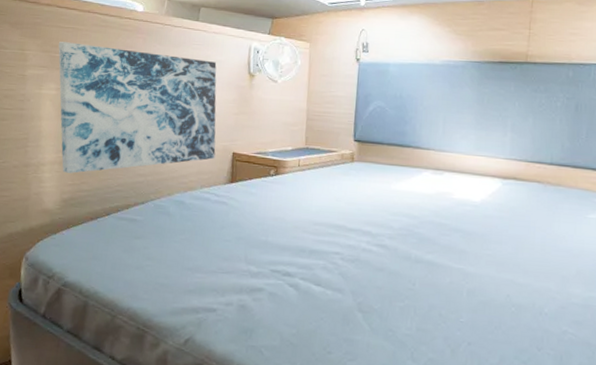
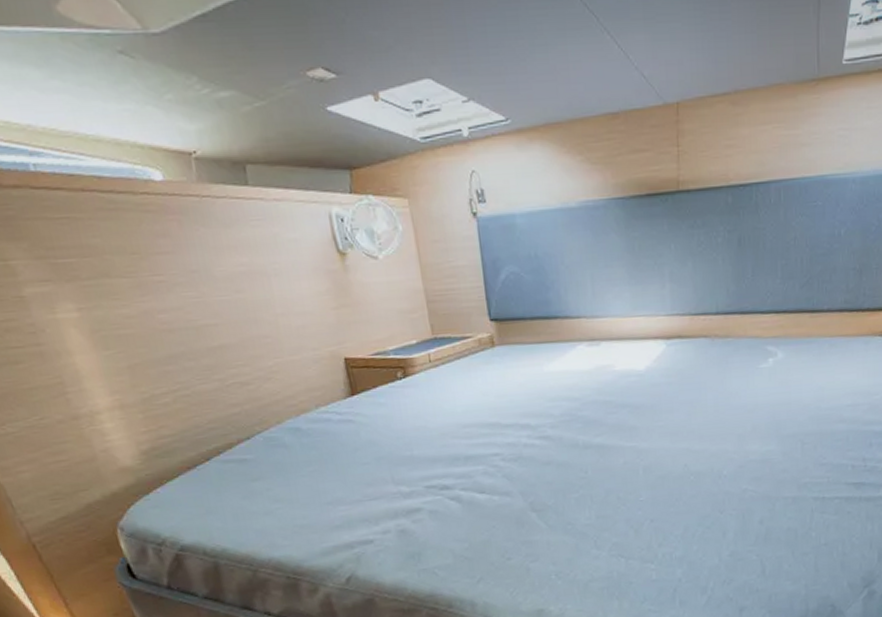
wall art: present [58,42,217,173] -> none [55,239,324,419]

